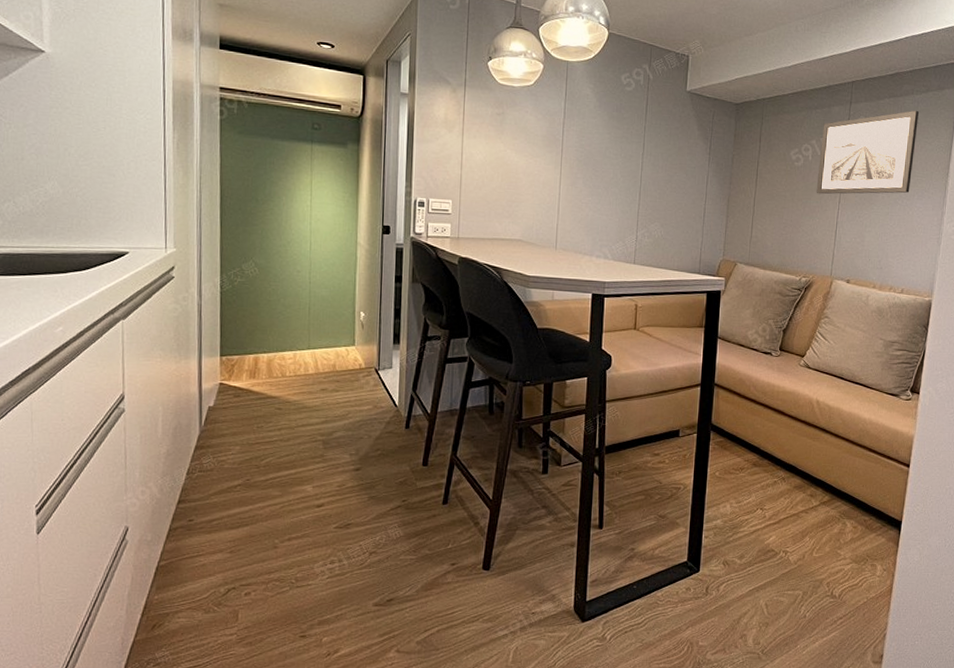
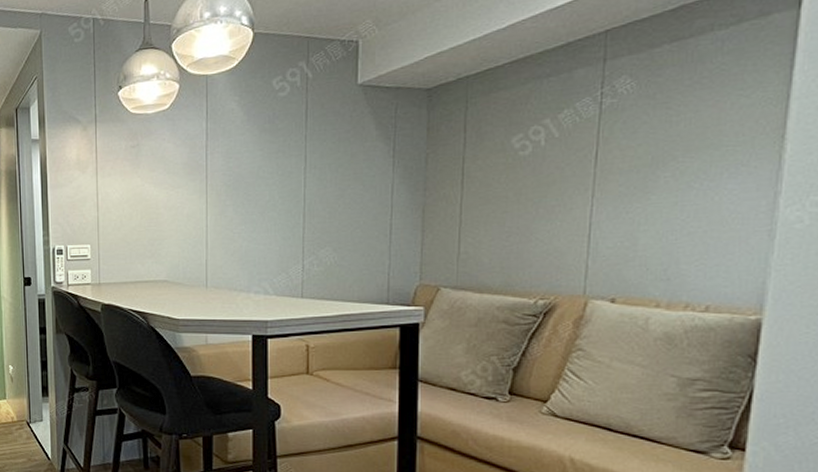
wall art: present [816,110,919,195] -> none [554,52,725,189]

